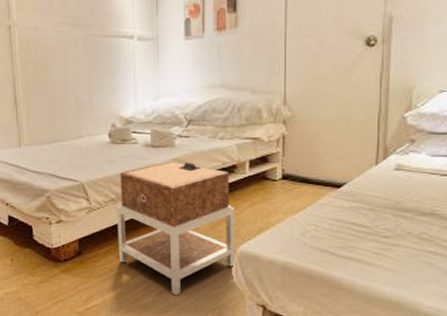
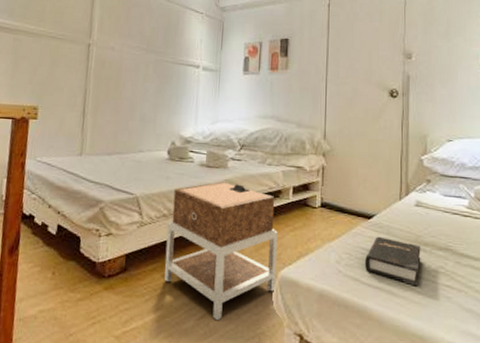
hardback book: none [332,205,400,254] -> present [364,236,421,287]

